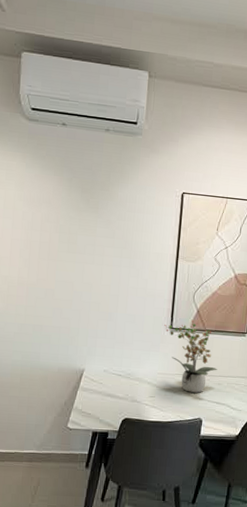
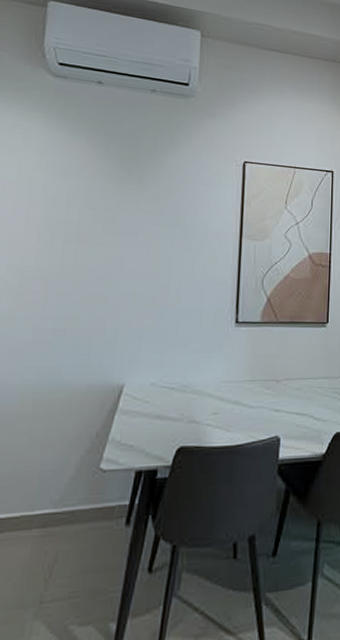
potted plant: present [164,320,217,393] -> none [228,311,295,403]

